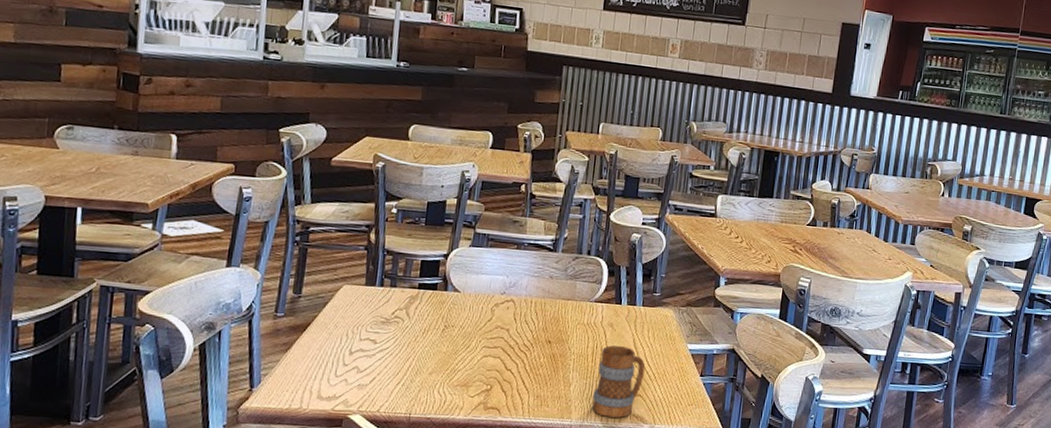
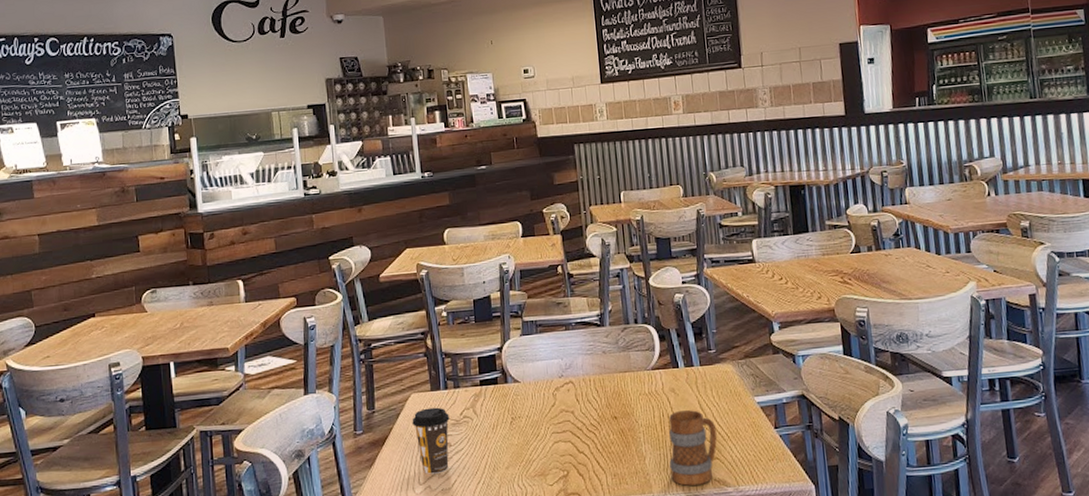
coffee cup: none [339,302,380,369] -> present [412,407,450,474]

